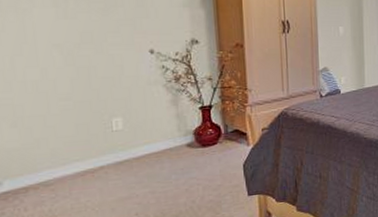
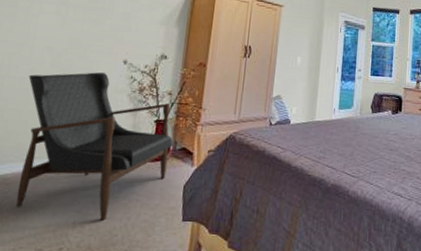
armchair: none [41,66,225,209] -> present [16,72,174,221]

